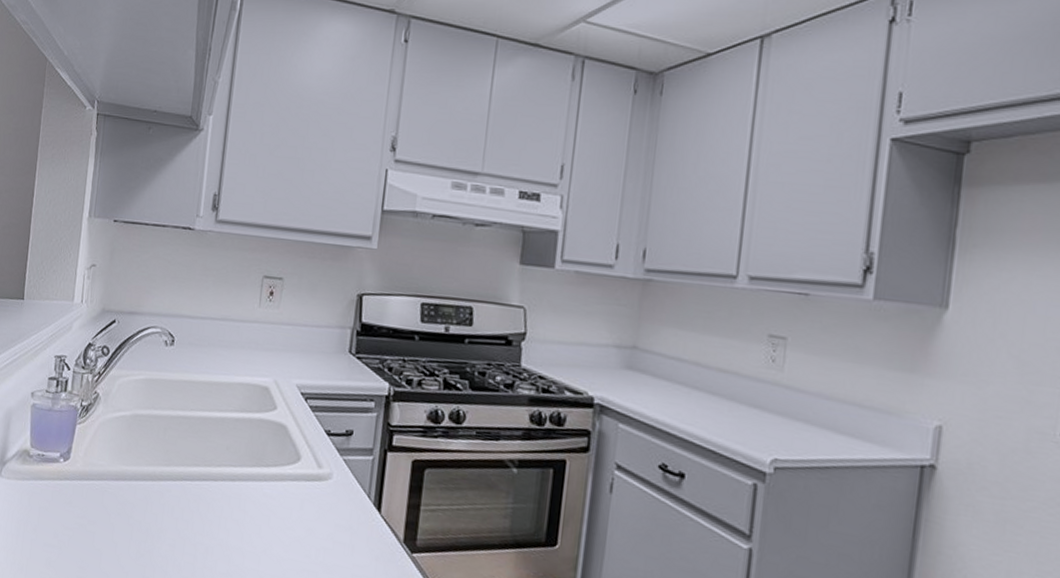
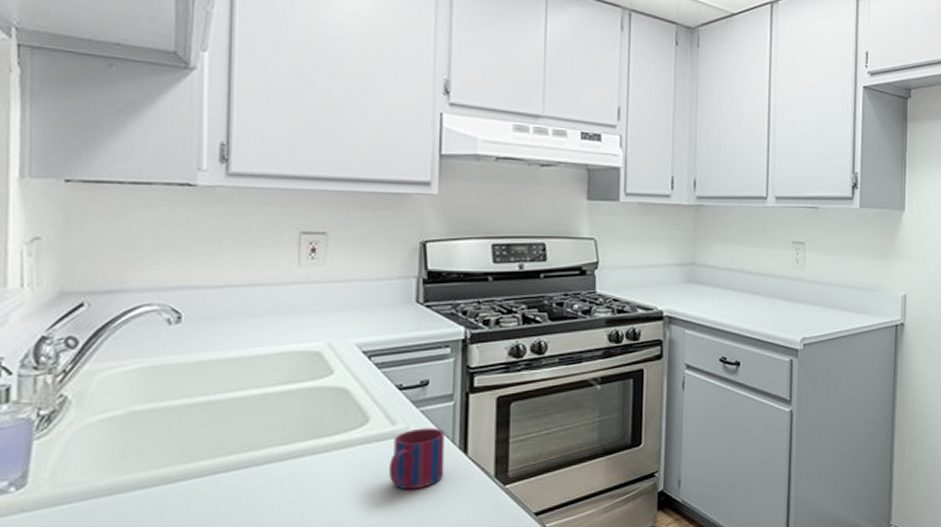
mug: none [312,476,363,536] -> present [388,428,445,490]

